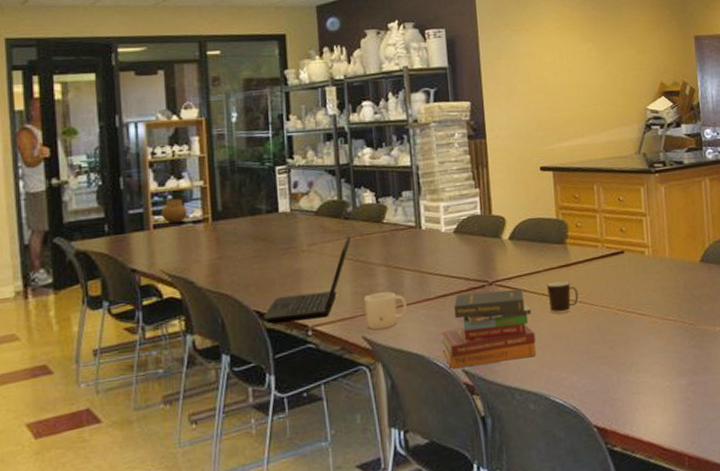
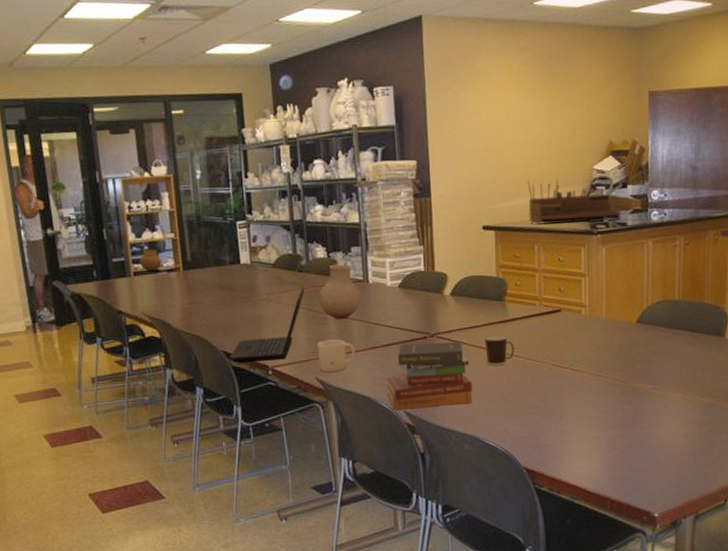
clay pot: none [365,209,414,270] -> present [318,264,362,319]
desk organizer: none [583,119,677,165] -> present [527,179,621,225]

